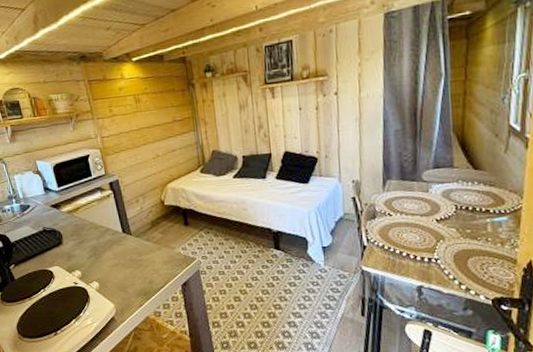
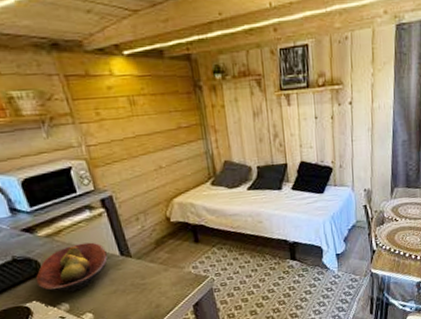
fruit bowl: none [58,219,113,262] -> present [35,242,108,292]

